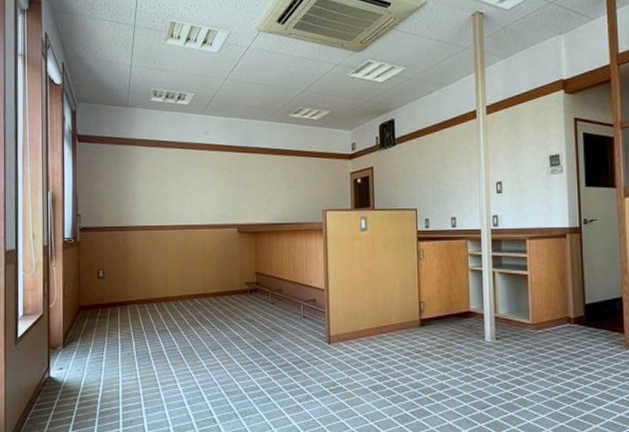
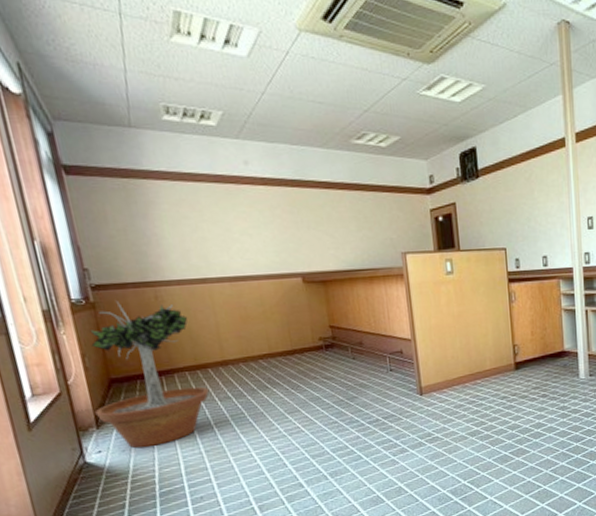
potted tree: none [64,242,151,369] -> present [89,302,209,449]

